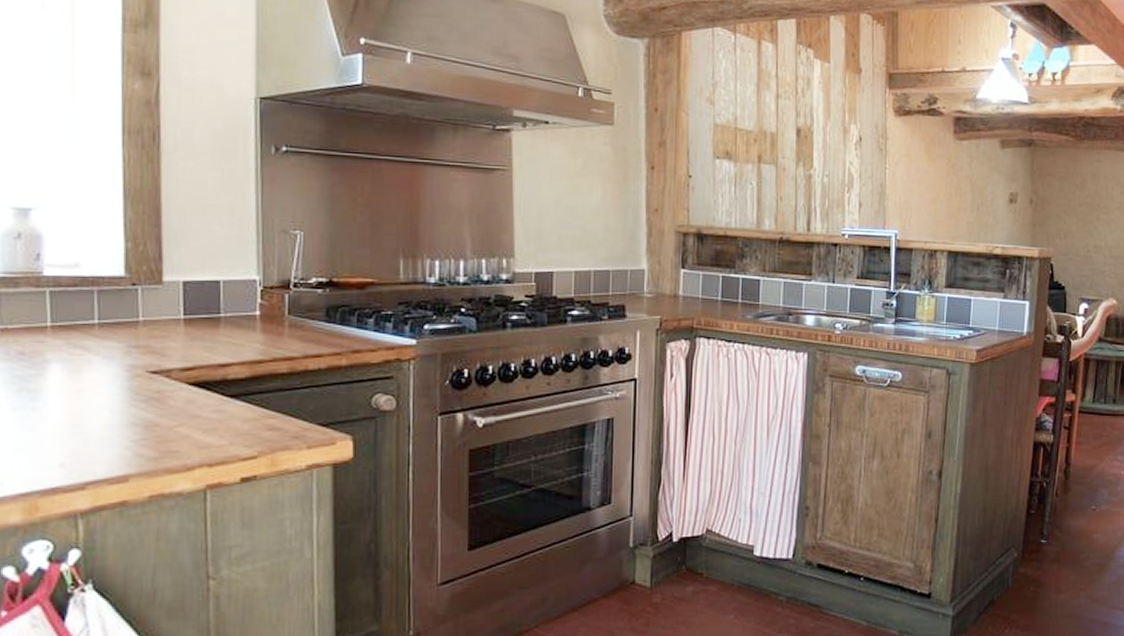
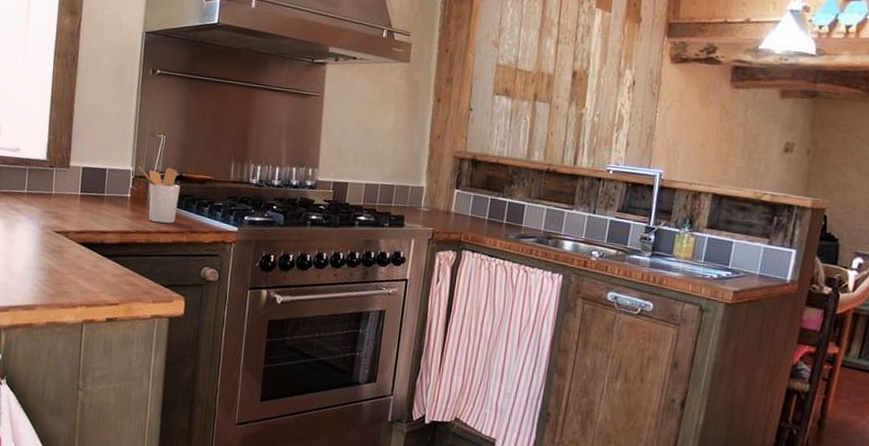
utensil holder: none [268,272,332,345] -> present [138,166,181,224]

